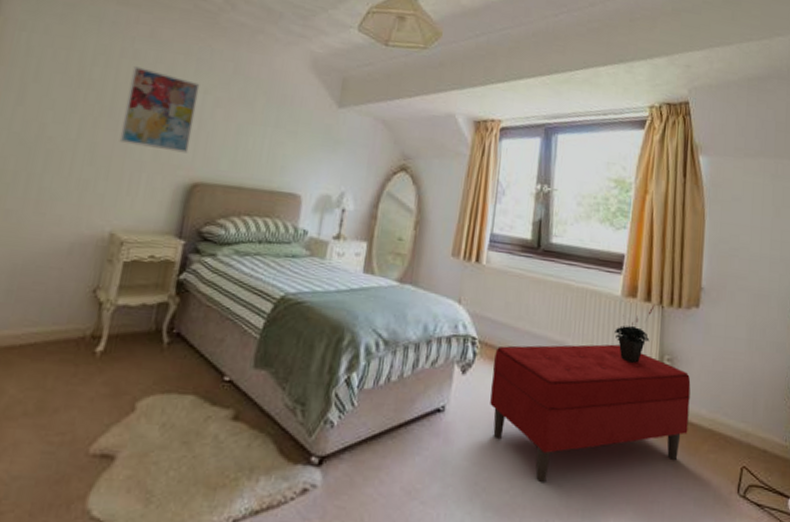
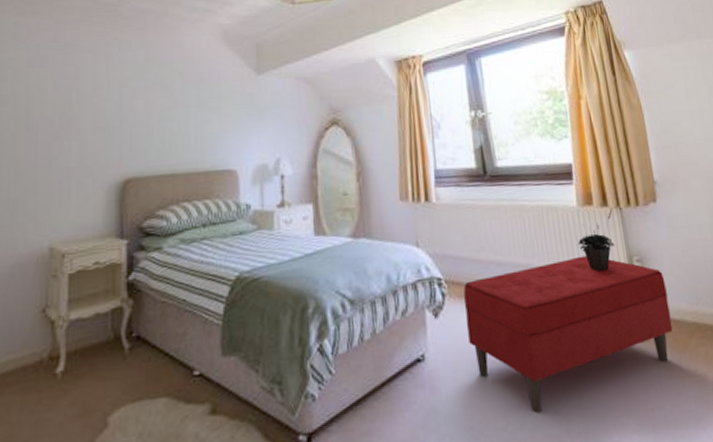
wall art: present [119,66,200,153] -> none [42,73,114,154]

